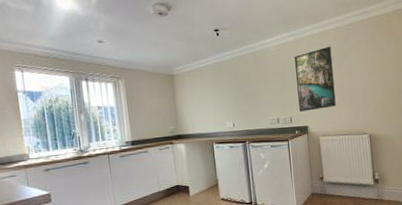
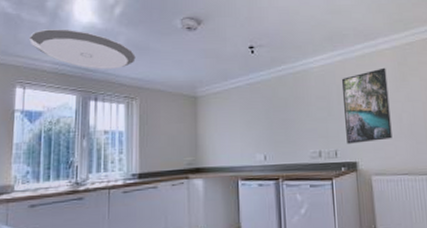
ceiling light fixture: none [17,16,117,53] -> present [28,29,136,69]

